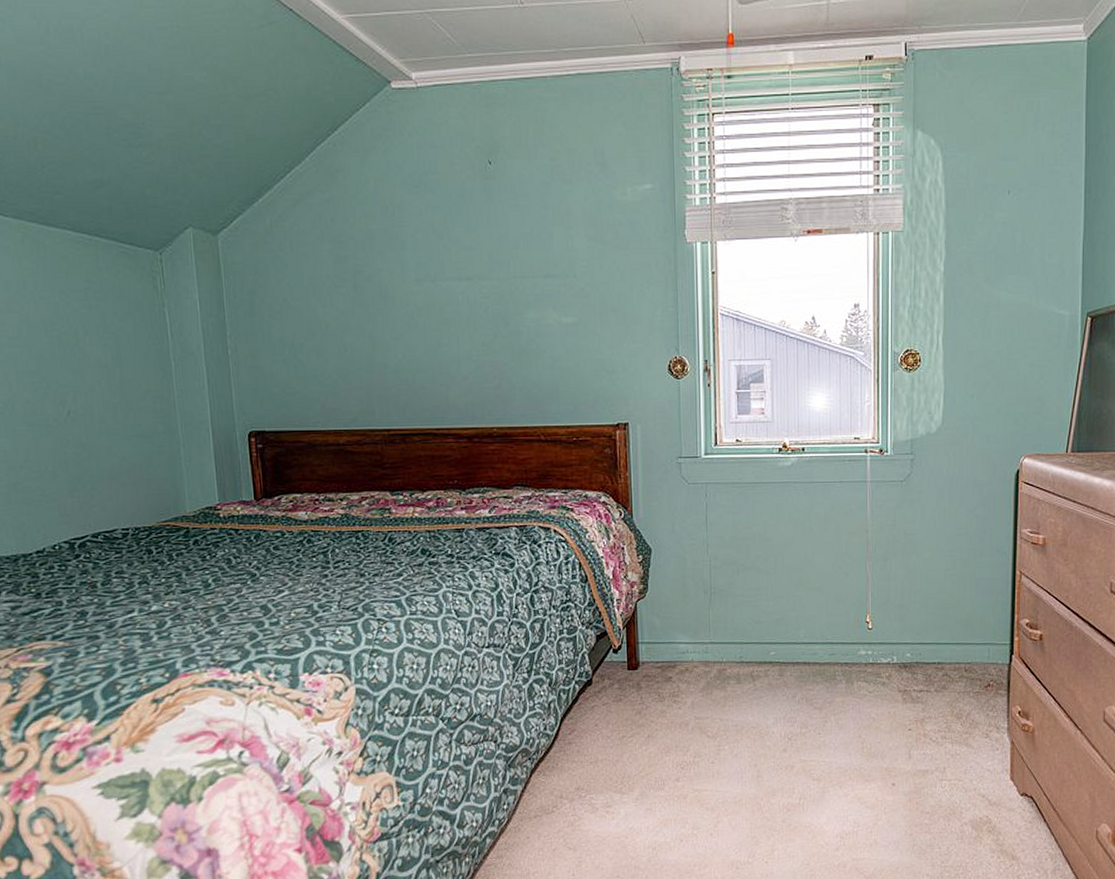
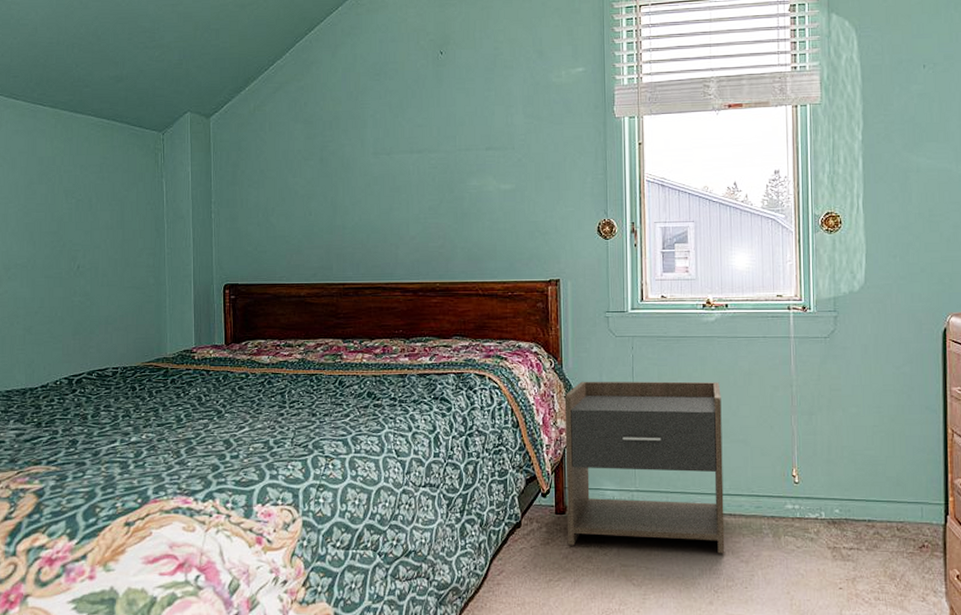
nightstand: none [635,529,799,702] -> present [564,381,725,554]

